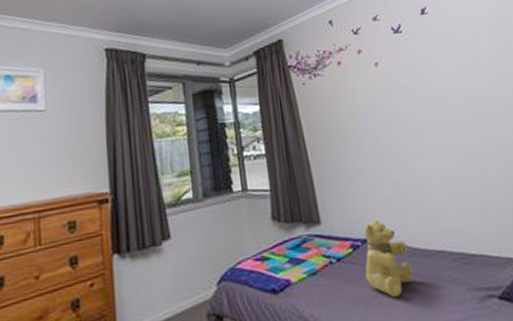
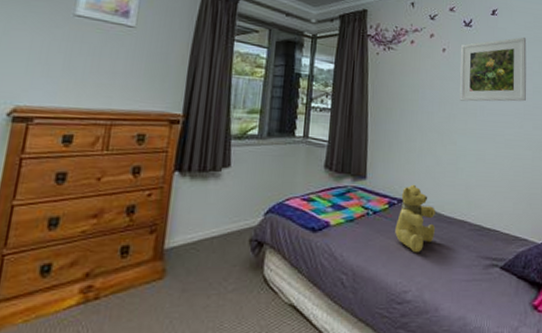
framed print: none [393,31,483,116] -> present [460,37,527,102]

